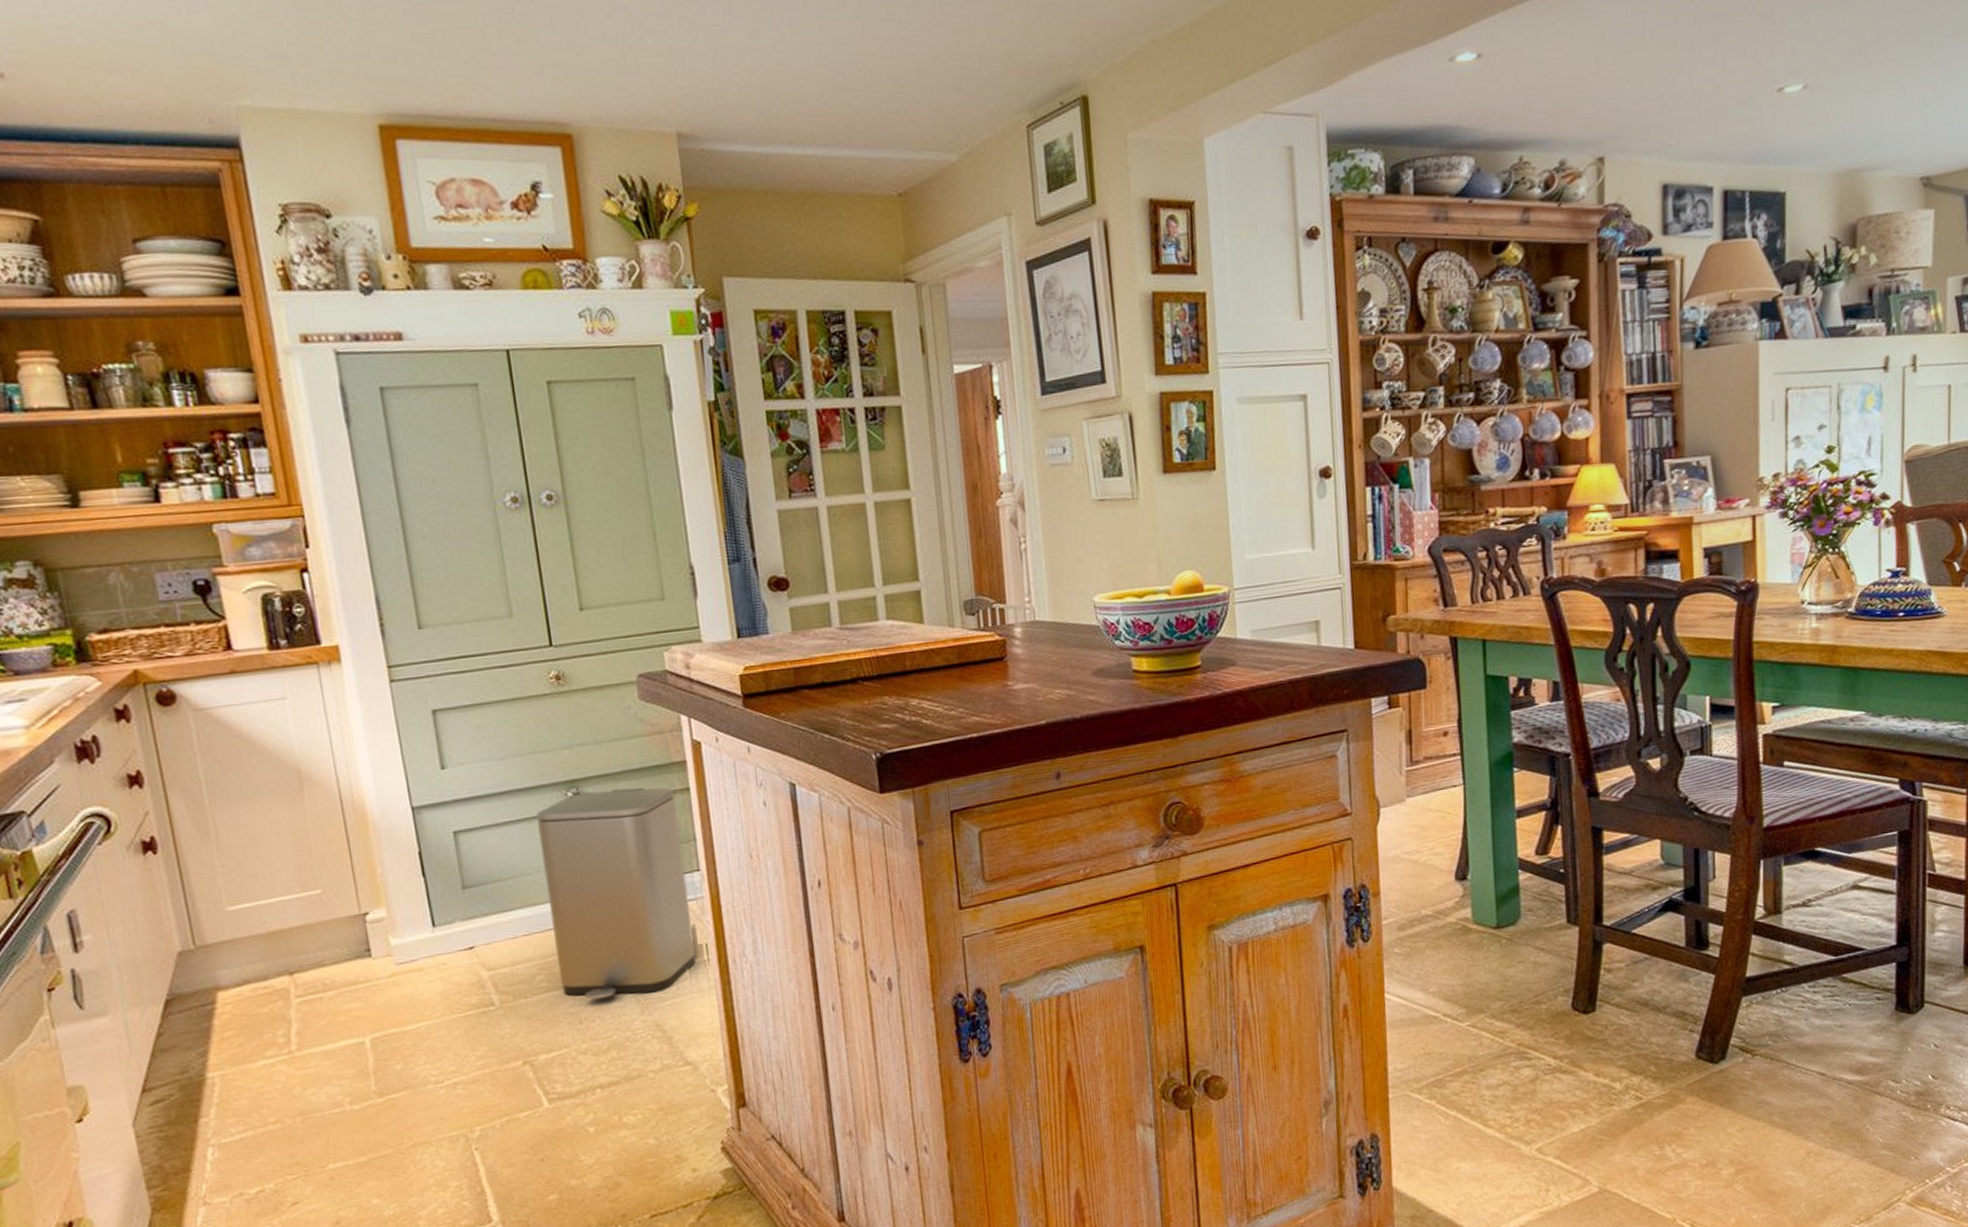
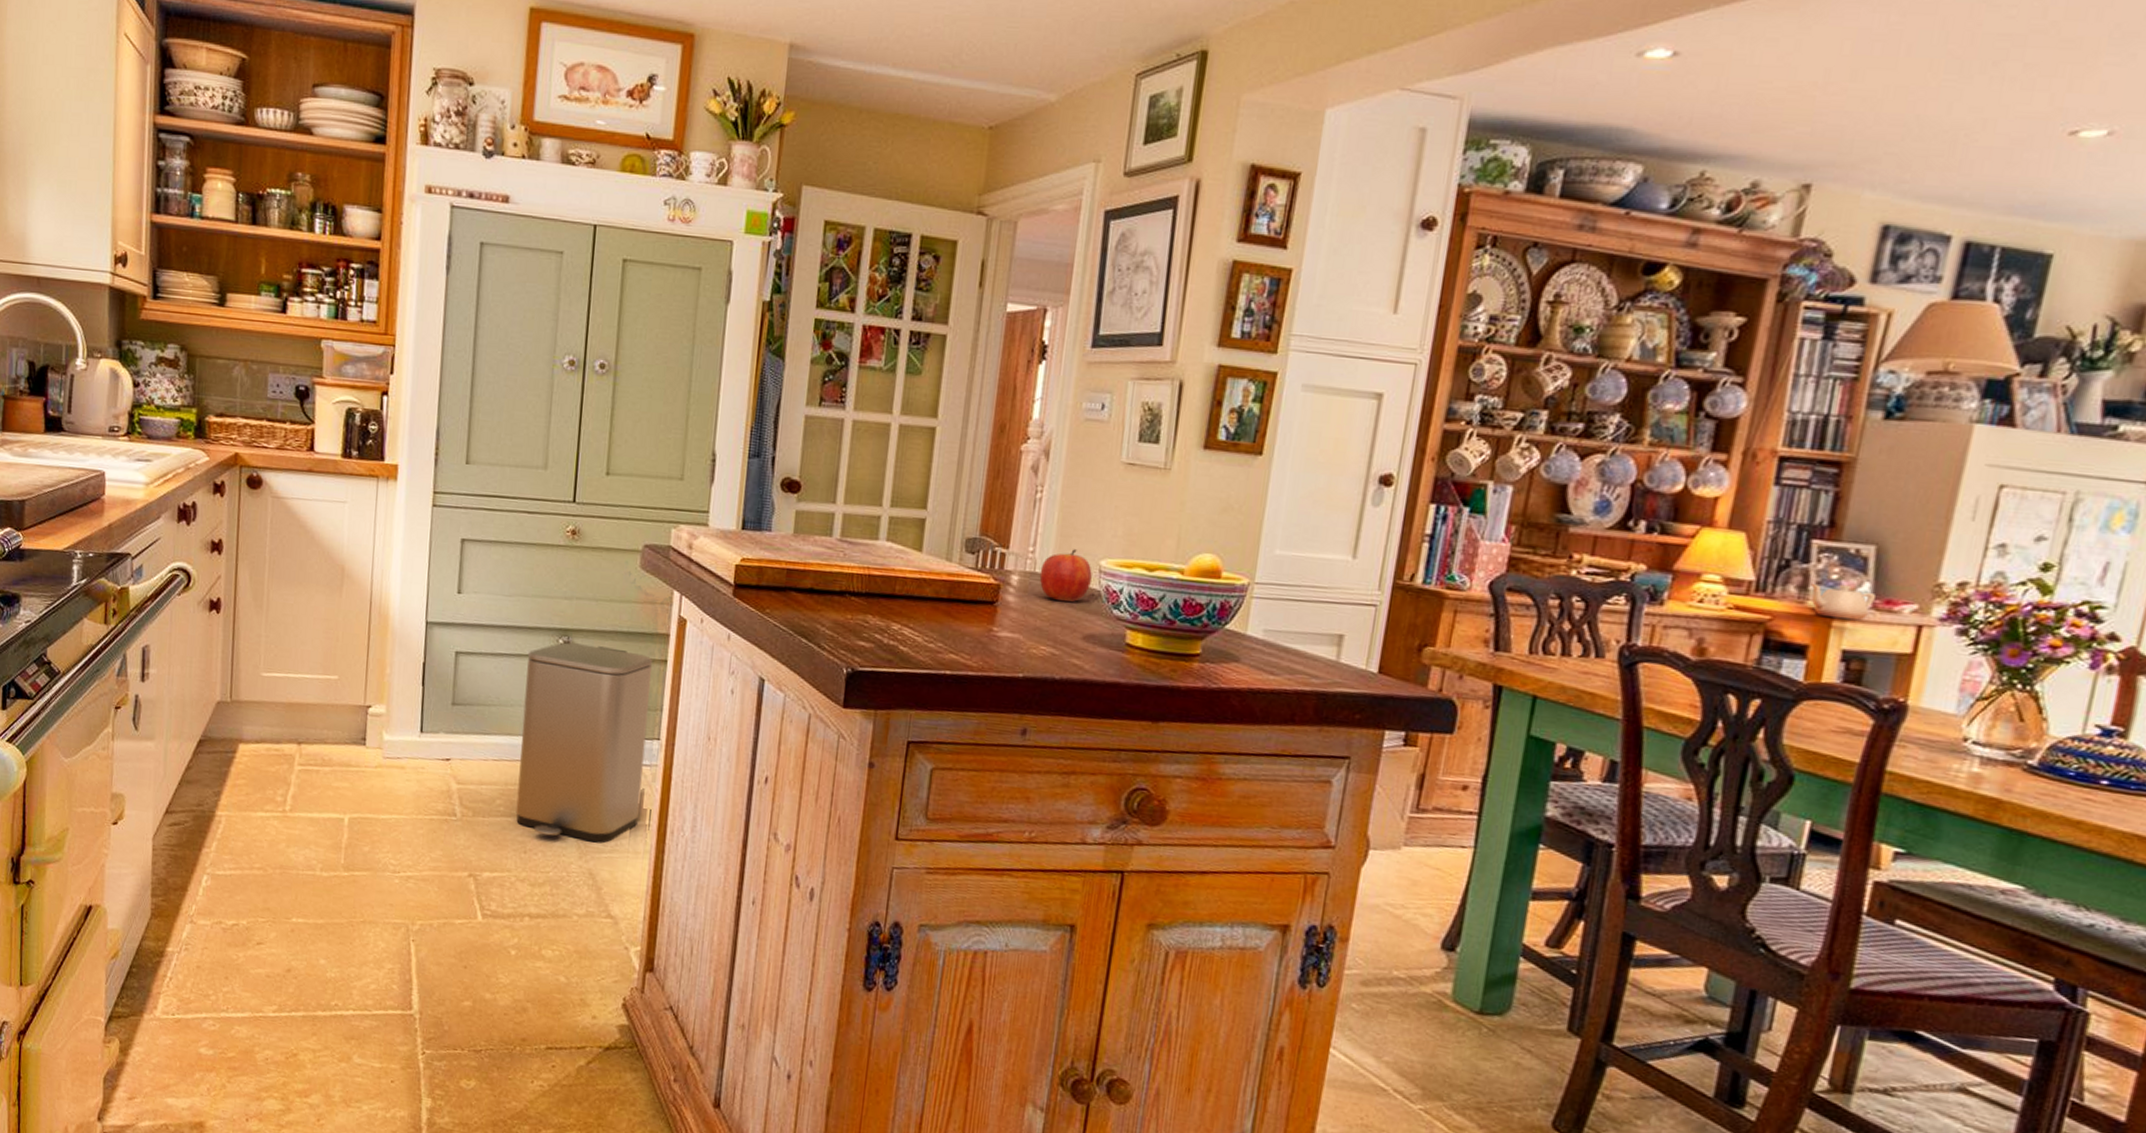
fruit: none [1039,591,1089,644] -> present [1039,549,1092,602]
teapot: none [1670,492,1718,524] -> present [1811,583,1875,621]

